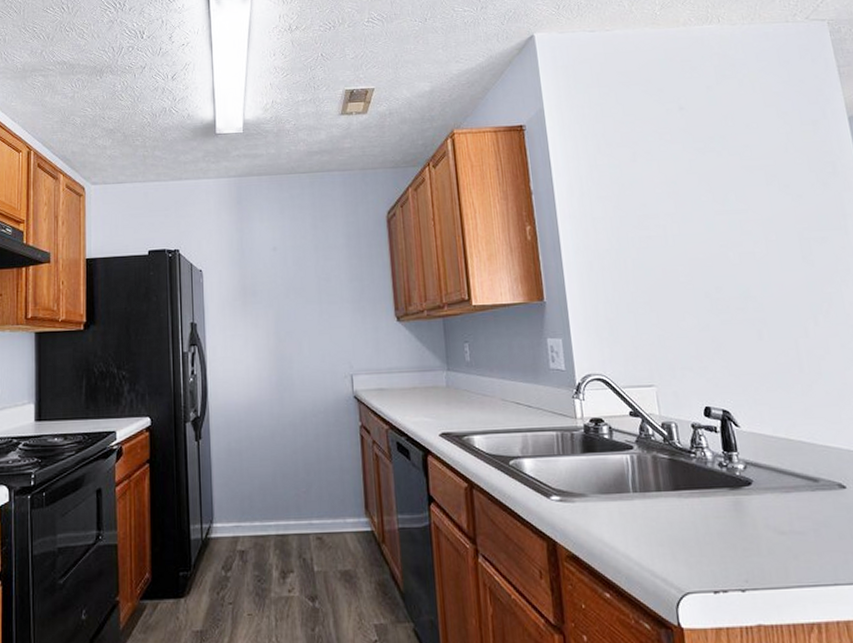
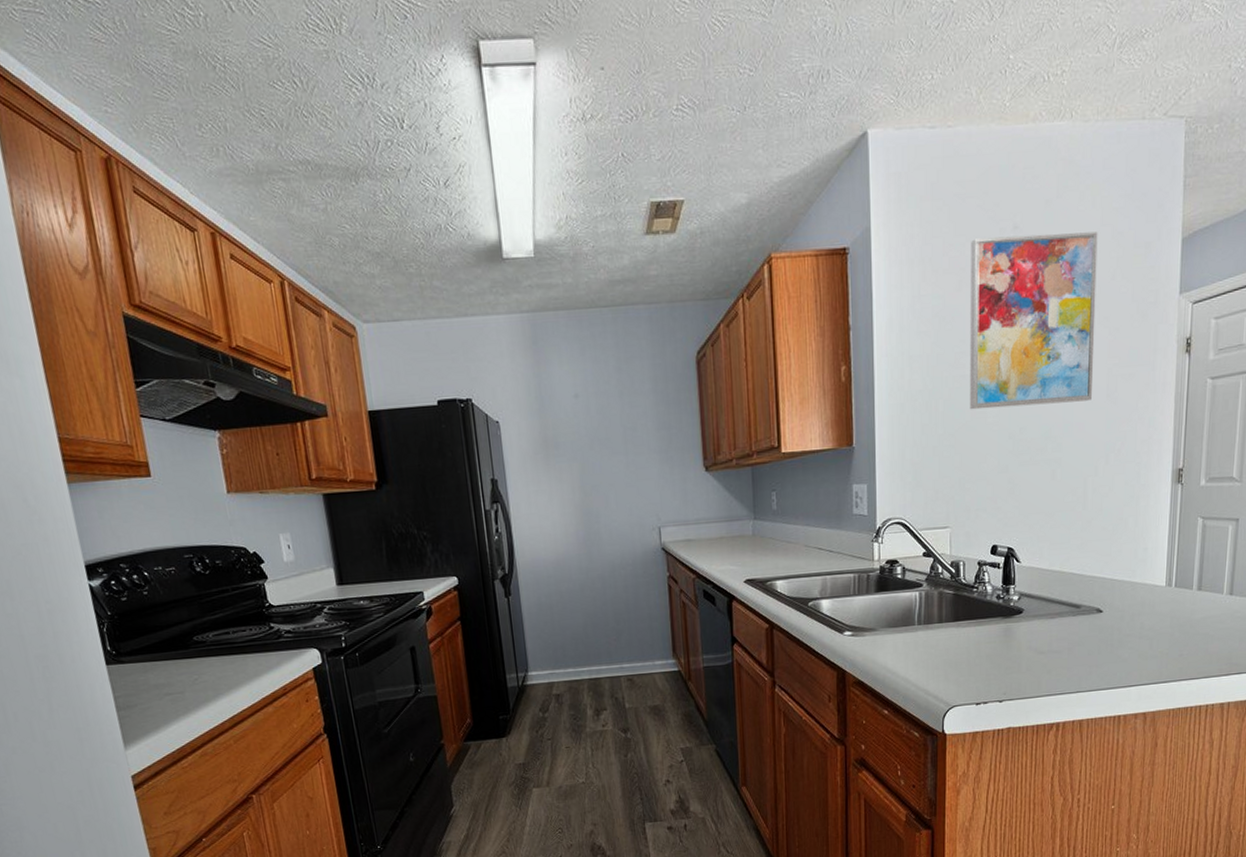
wall art: none [640,112,787,269] -> present [969,231,1098,410]

